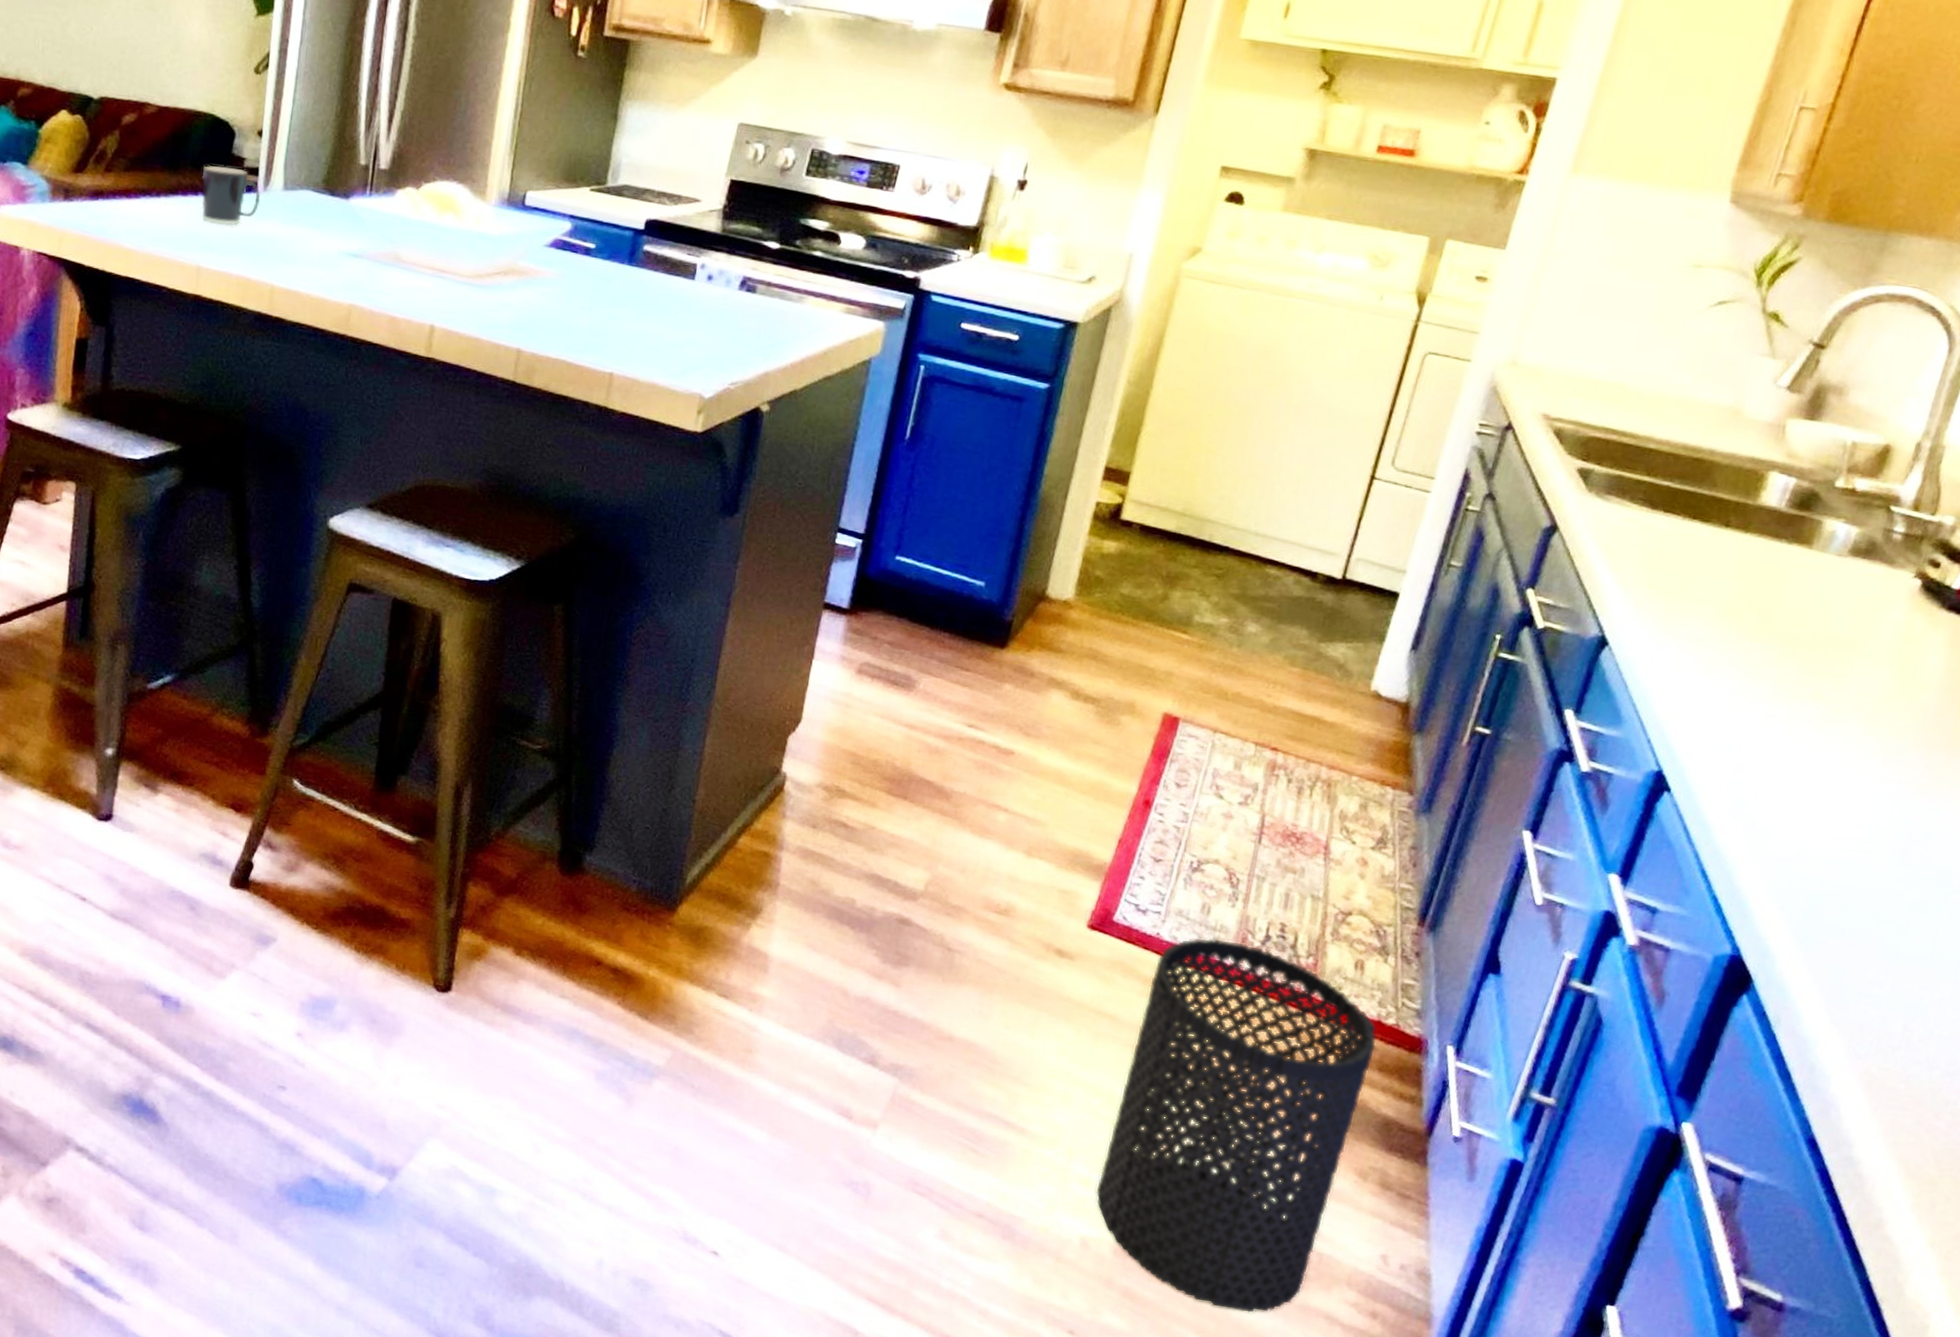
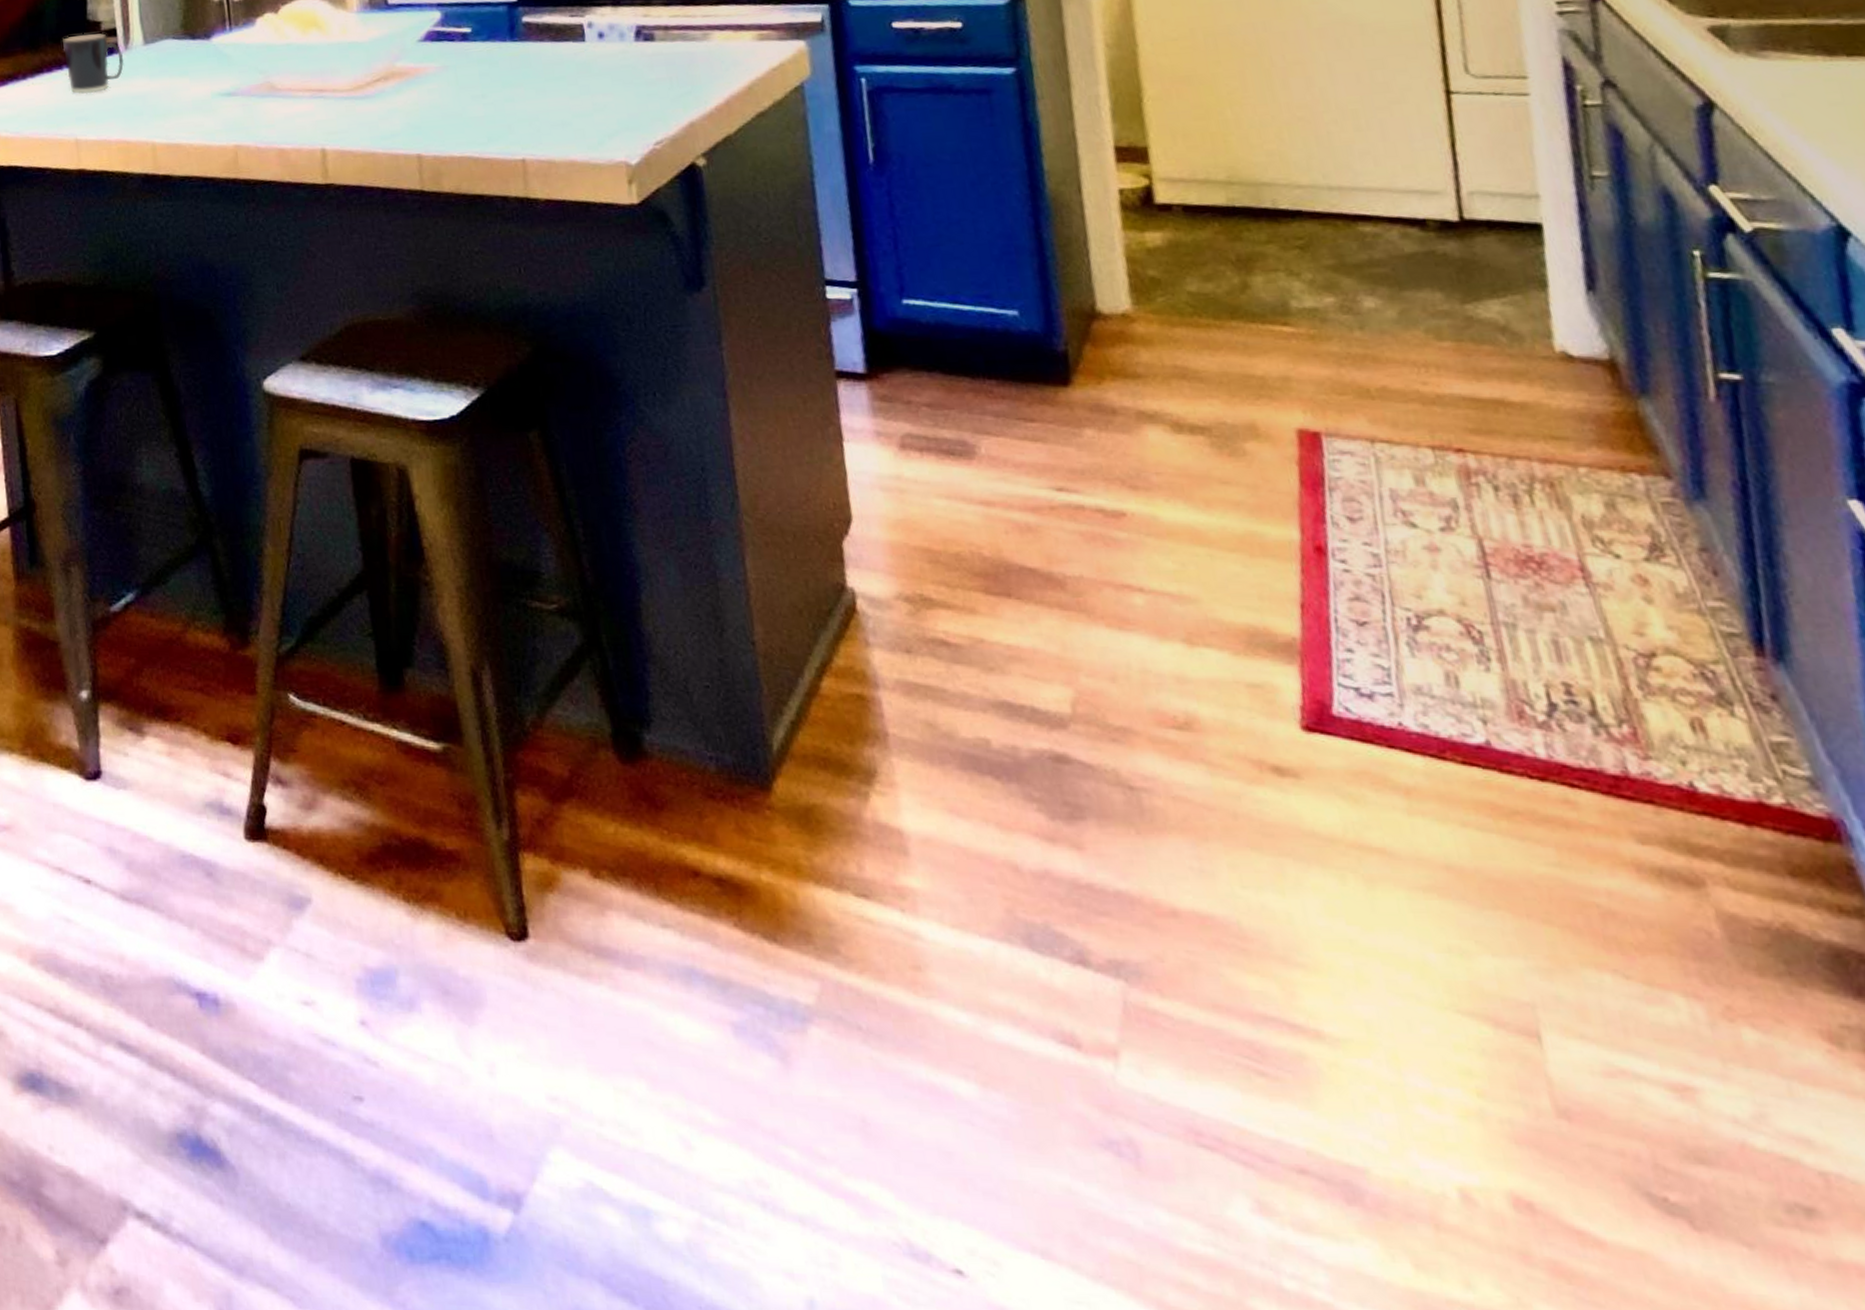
trash can: present [1096,937,1378,1313] -> none [1411,717,1819,1282]

